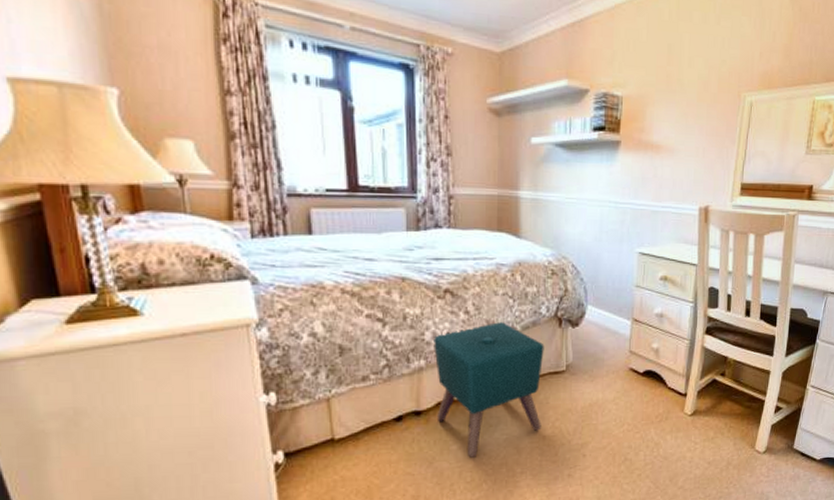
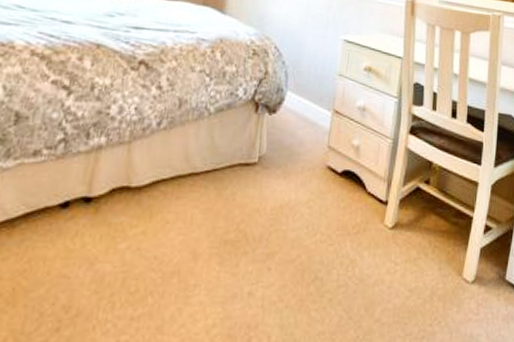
ottoman: present [434,322,544,458] -> none [108,101,237,261]

